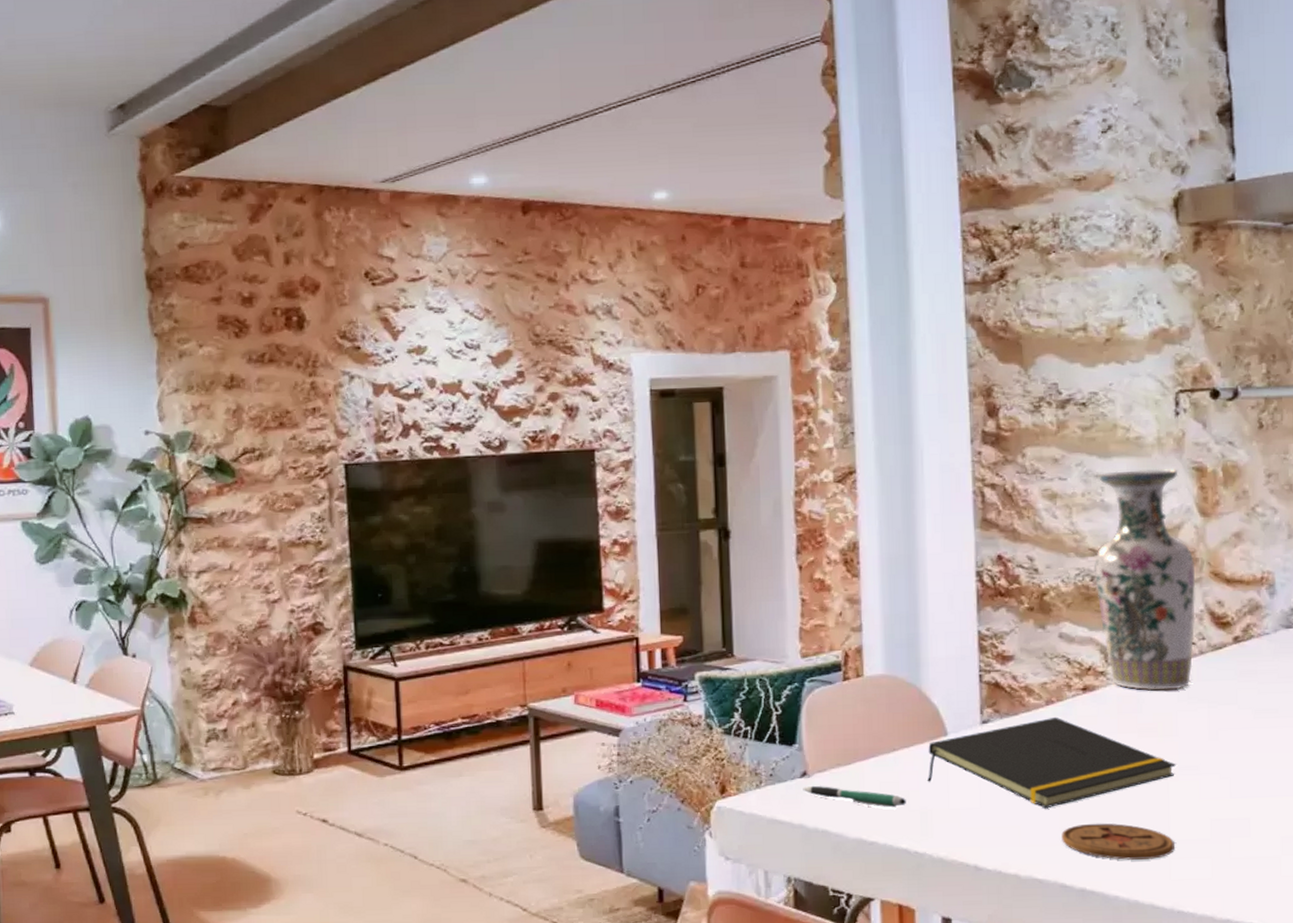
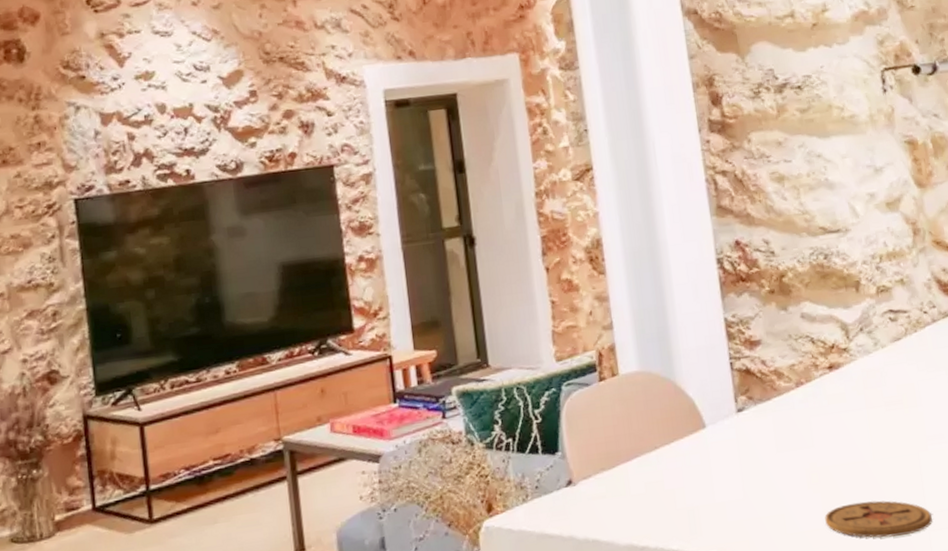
pen: present [803,785,906,808] -> none [569,493,673,510]
notepad: present [928,716,1176,809] -> none [688,398,924,493]
vase: present [1094,468,1196,691] -> none [820,143,928,364]

